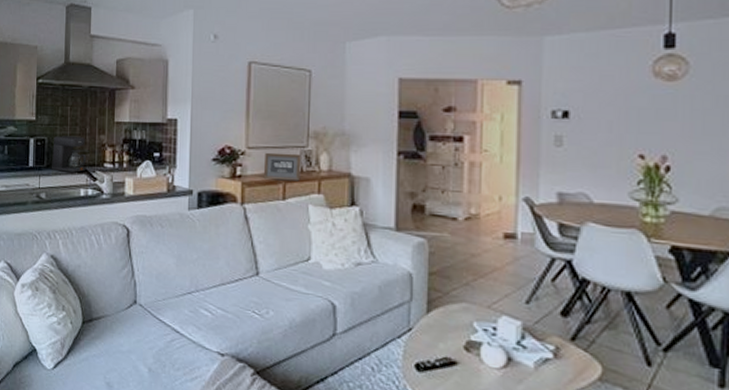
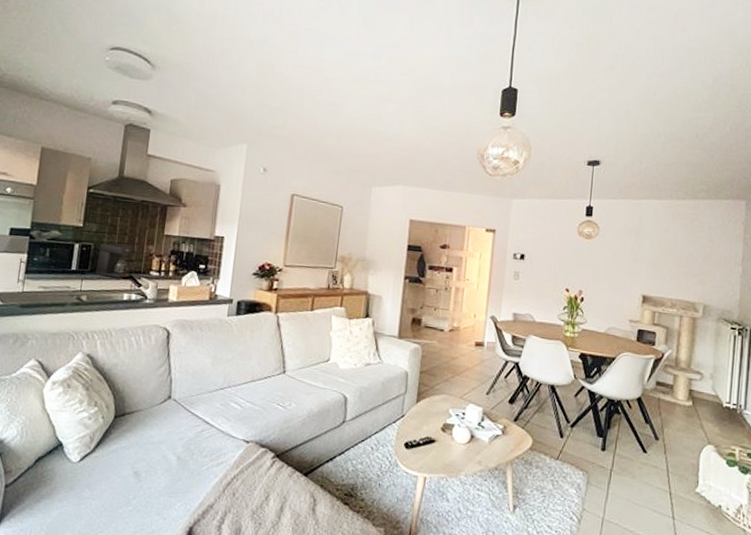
picture frame: present [263,152,301,182] -> none [296,270,329,296]

